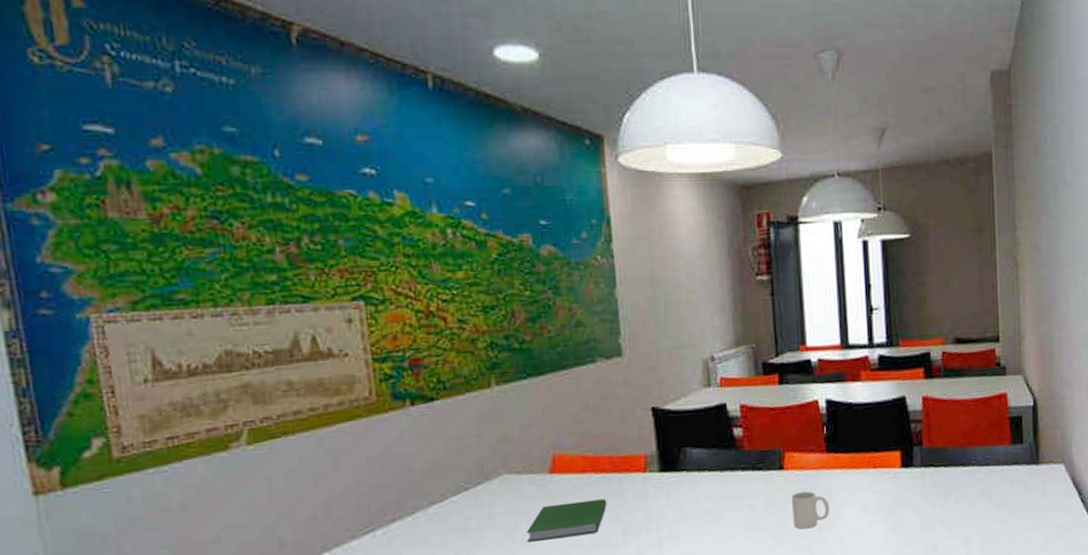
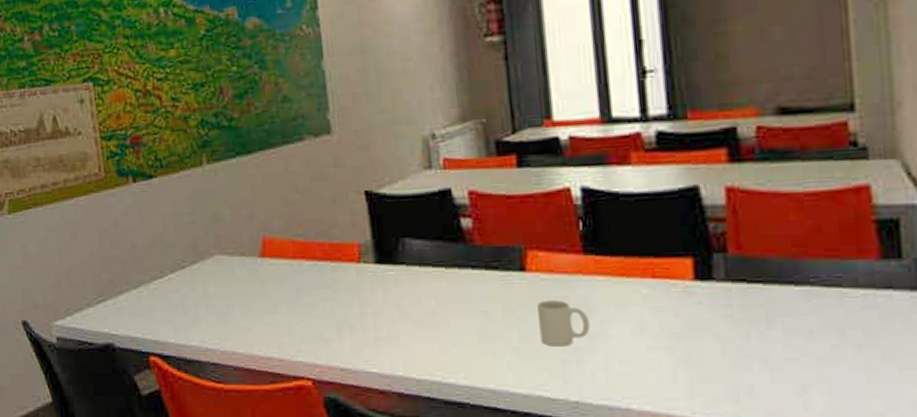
hardcover book: present [527,498,607,542] -> none [239,288,319,327]

